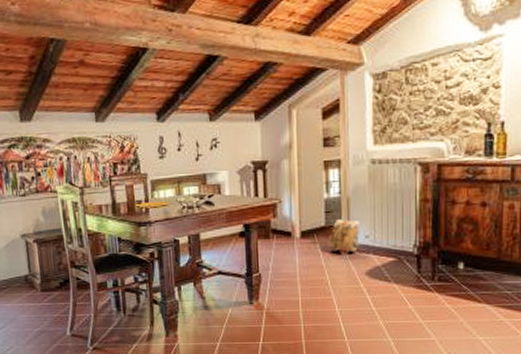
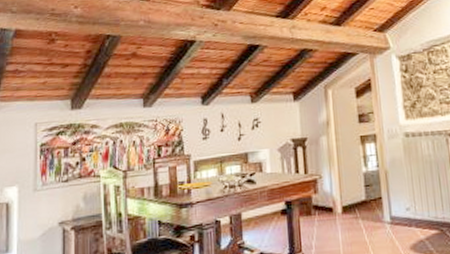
backpack: present [329,219,361,256] -> none [370,192,401,231]

